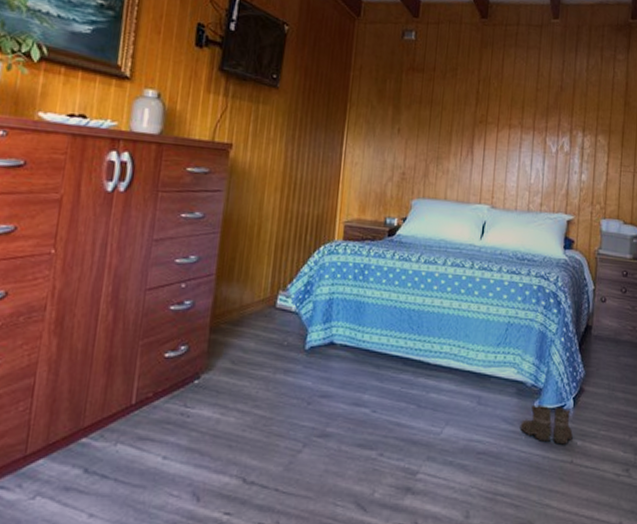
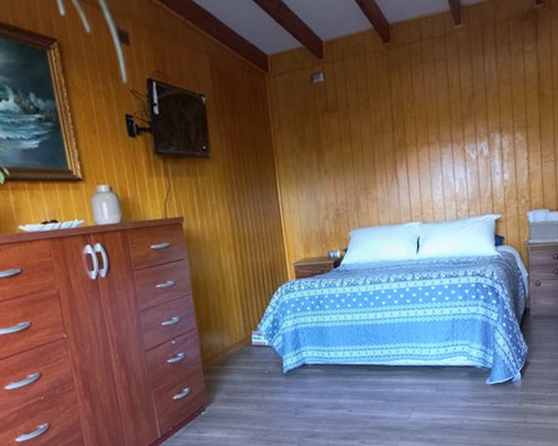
boots: present [519,404,578,445] -> none [475,380,528,410]

